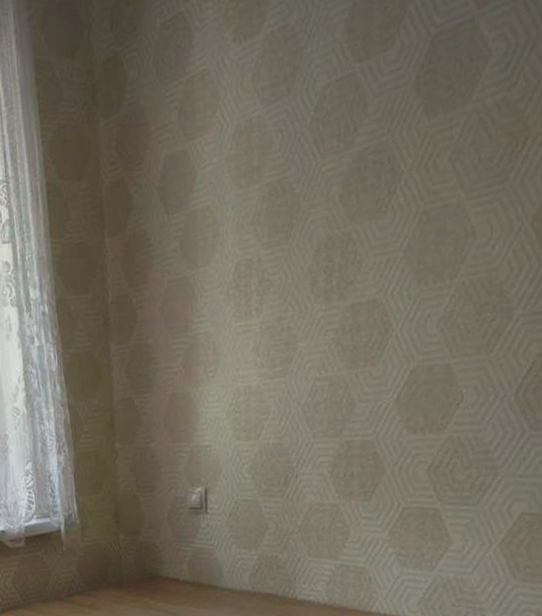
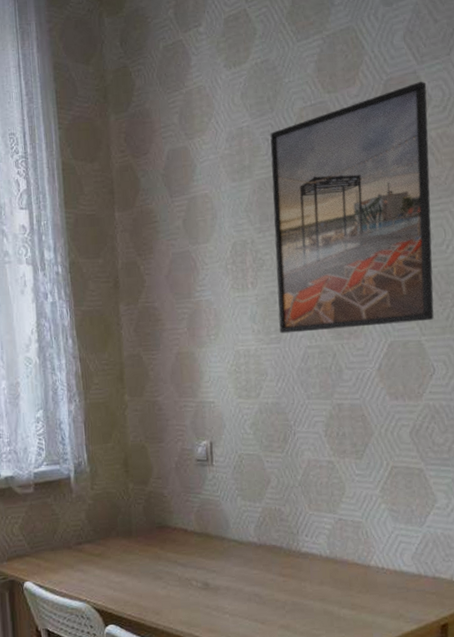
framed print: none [284,30,487,366] -> present [270,81,434,334]

